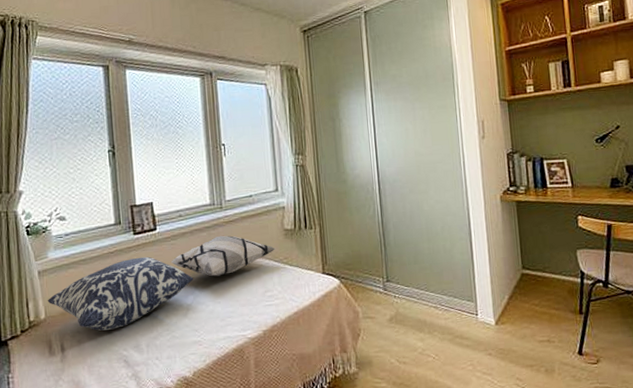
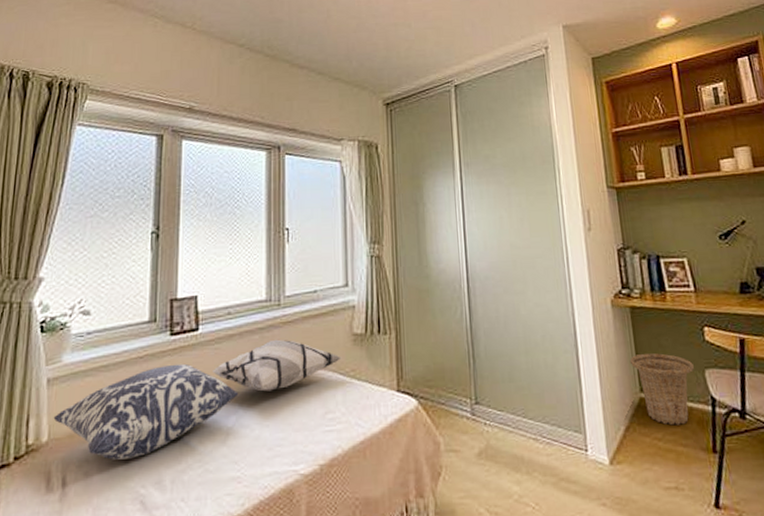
basket: none [514,238,568,294] -> present [629,353,694,426]

